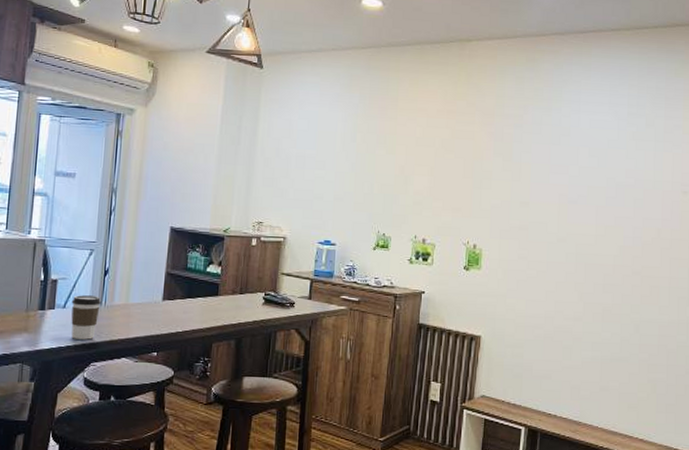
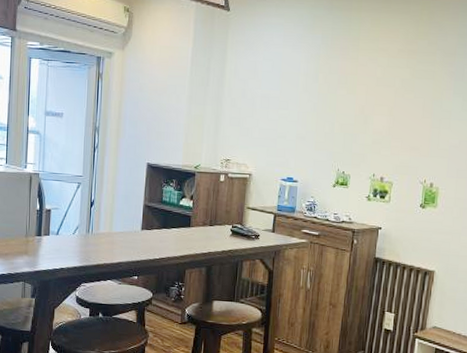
coffee cup: present [71,295,101,340] -> none [63,223,88,263]

